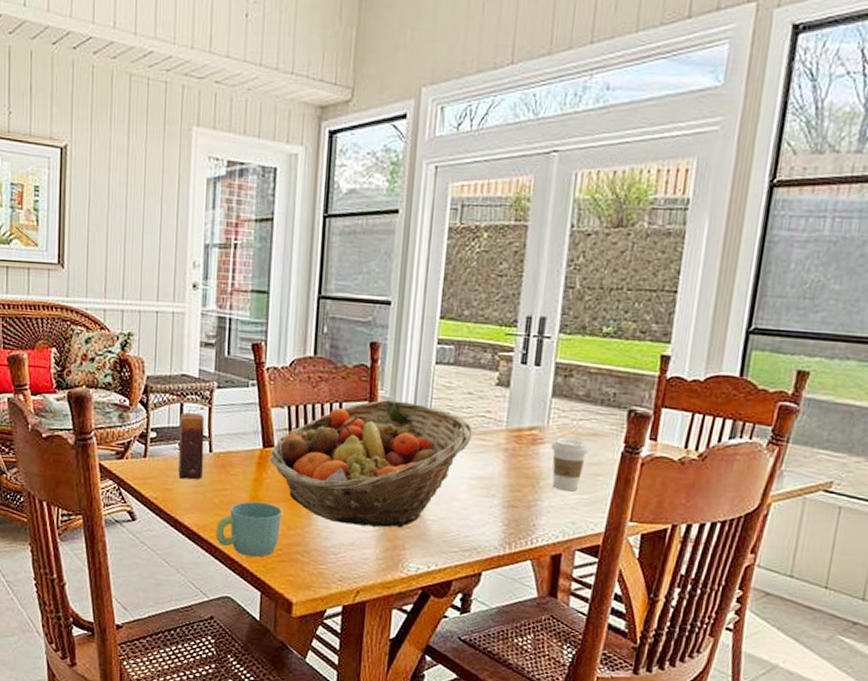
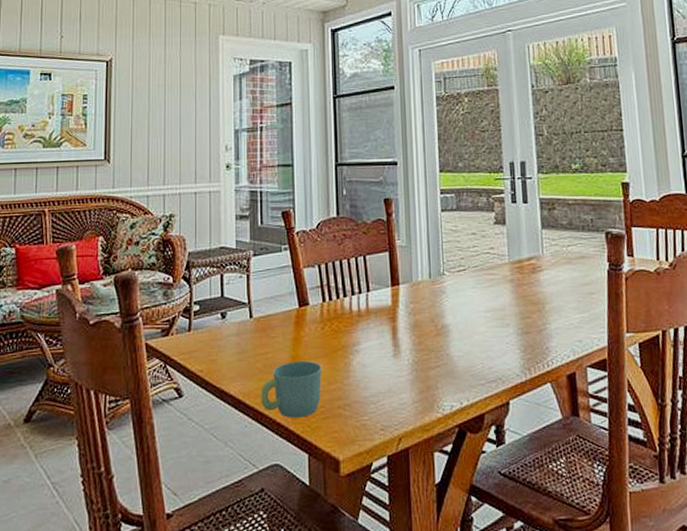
candle: present [178,412,205,480] -> none [220,282,245,348]
fruit basket: present [270,400,474,528] -> none [307,248,482,372]
coffee cup: present [550,437,590,492] -> none [548,263,581,312]

